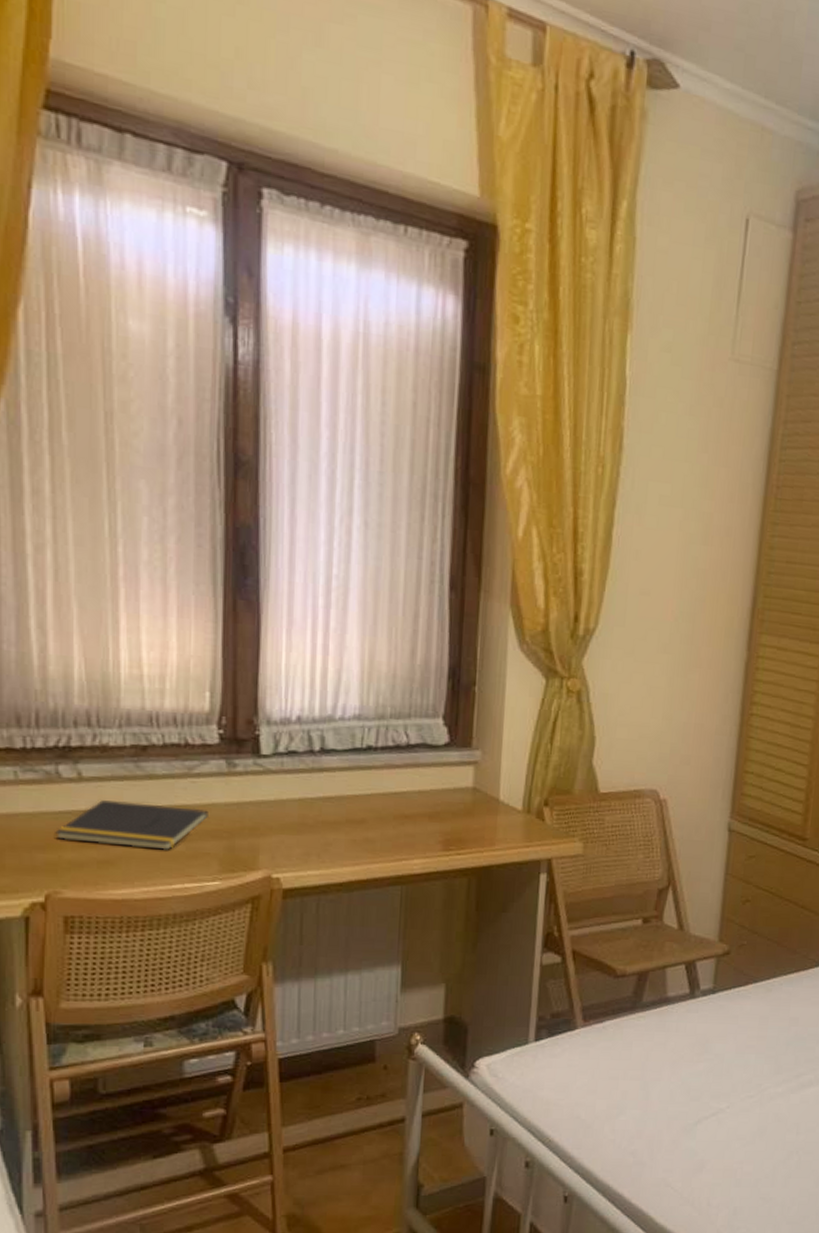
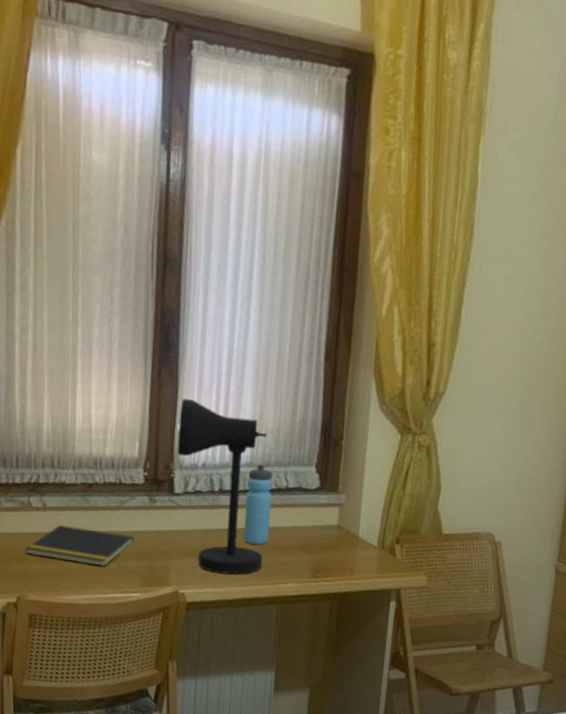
desk lamp: none [261,637,381,852] -> present [177,399,267,575]
water bottle: none [354,716,390,815] -> present [243,464,273,545]

